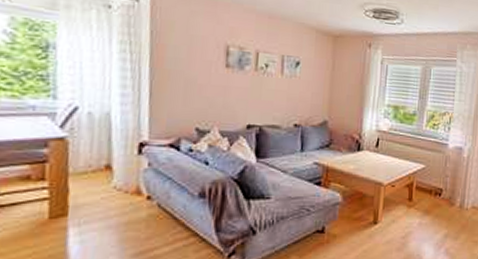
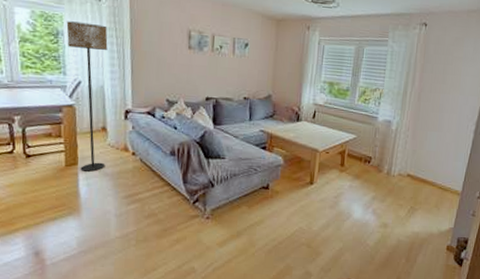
floor lamp: none [60,31,119,224] -> present [66,21,108,172]

